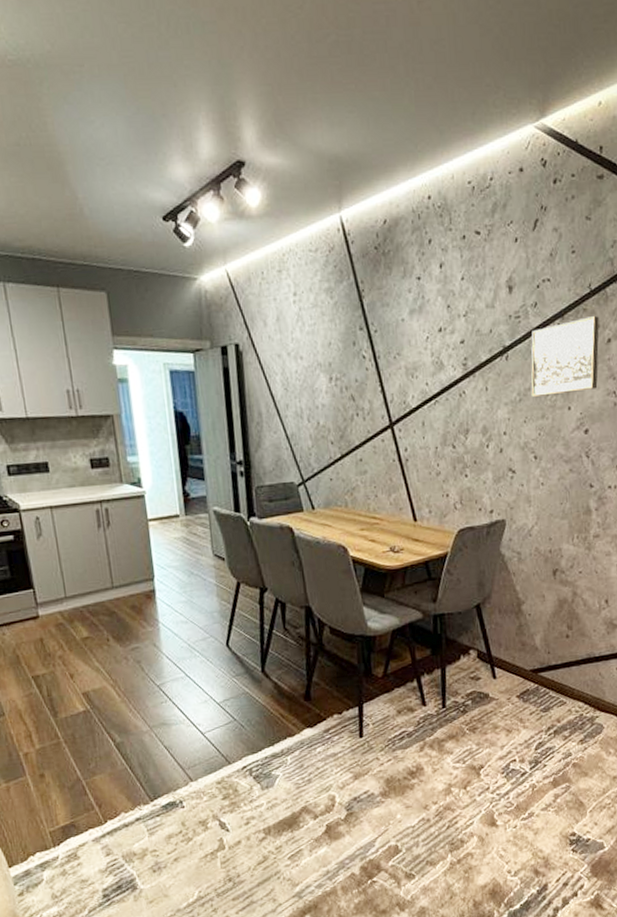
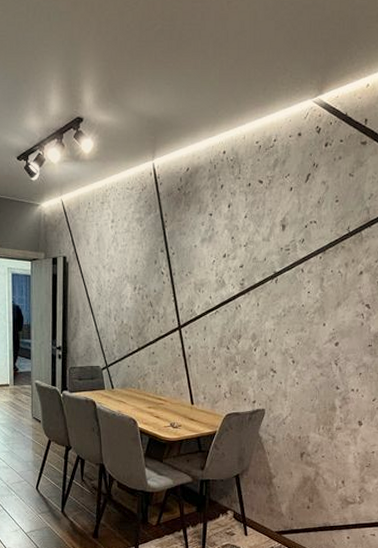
wall art: present [531,316,599,397] -> none [294,253,354,313]

